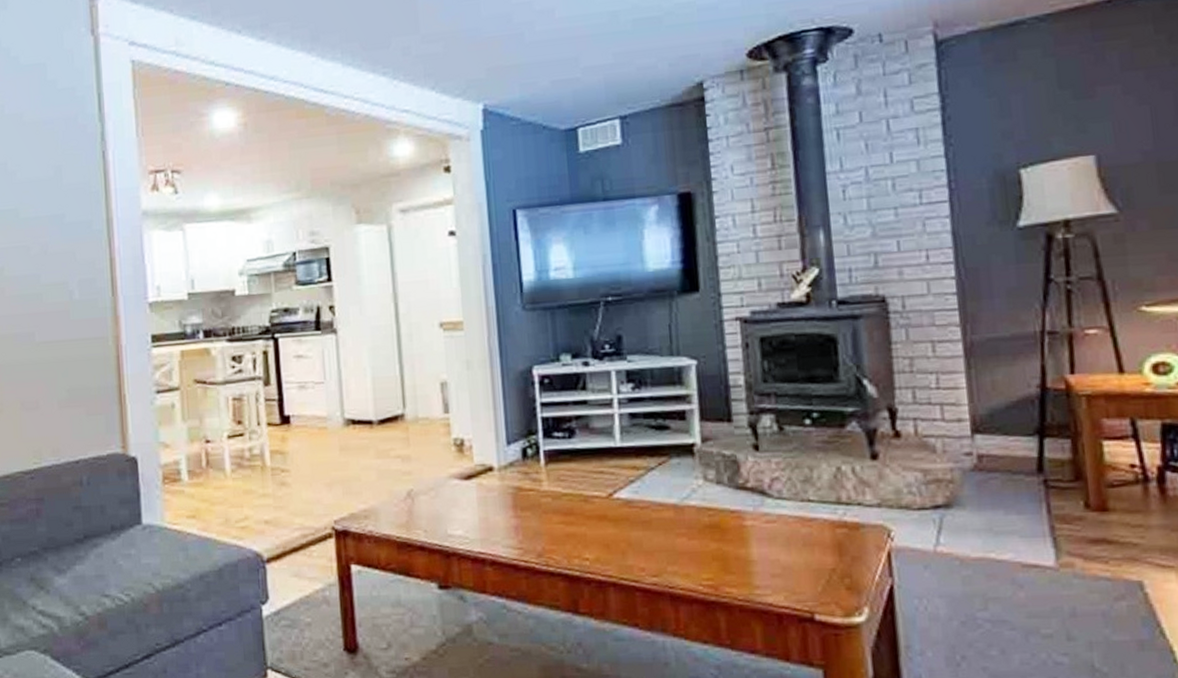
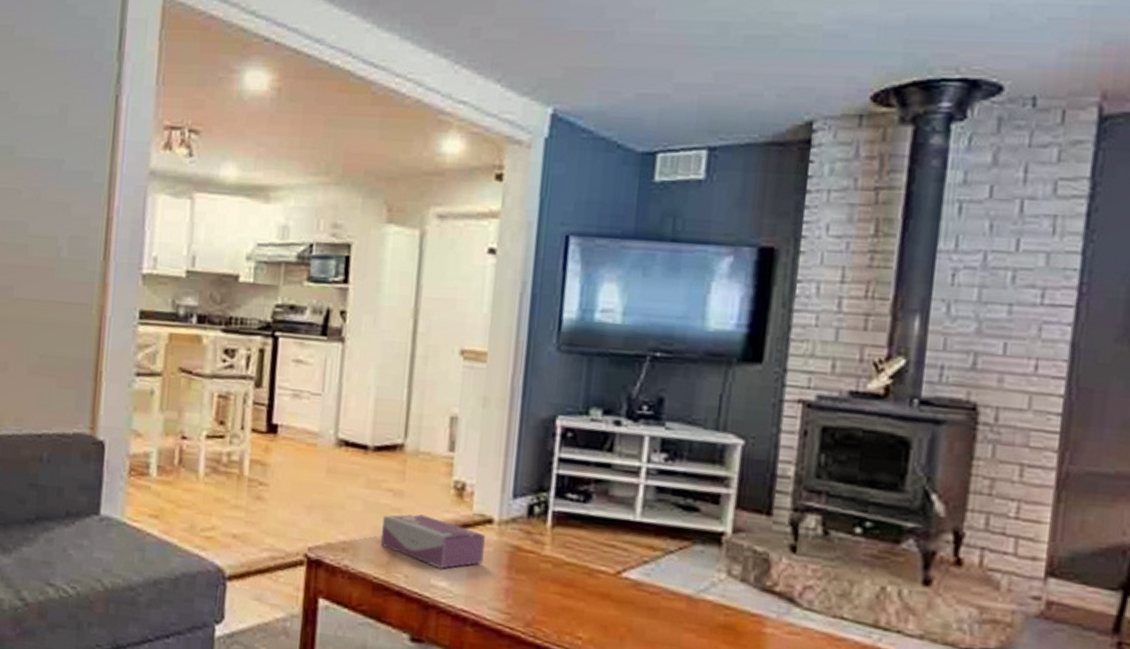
tissue box: none [395,473,491,519] -> present [381,514,485,569]

